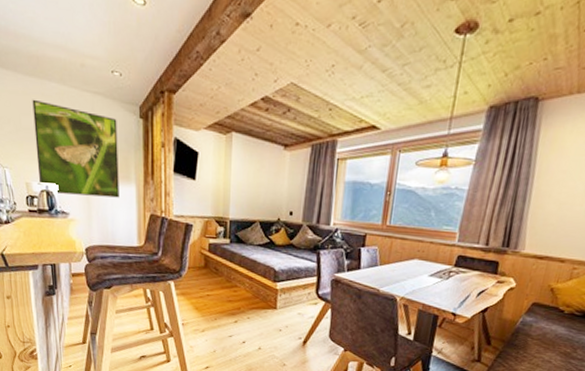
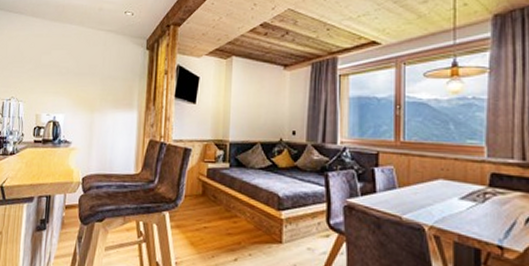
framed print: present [32,99,119,198] -> none [48,40,126,125]

